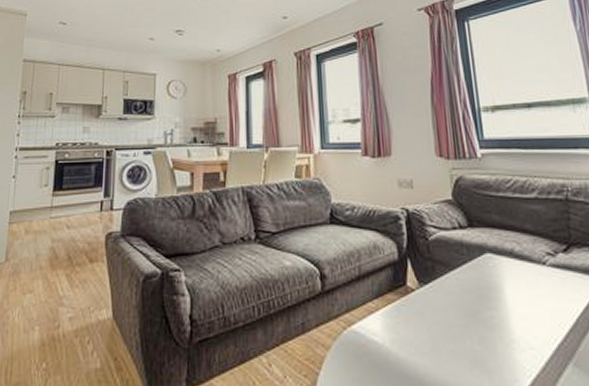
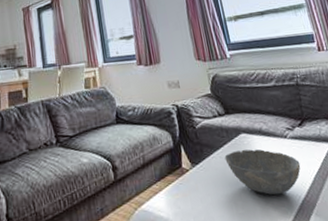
bowl: none [462,274,561,334] -> present [224,149,301,196]

